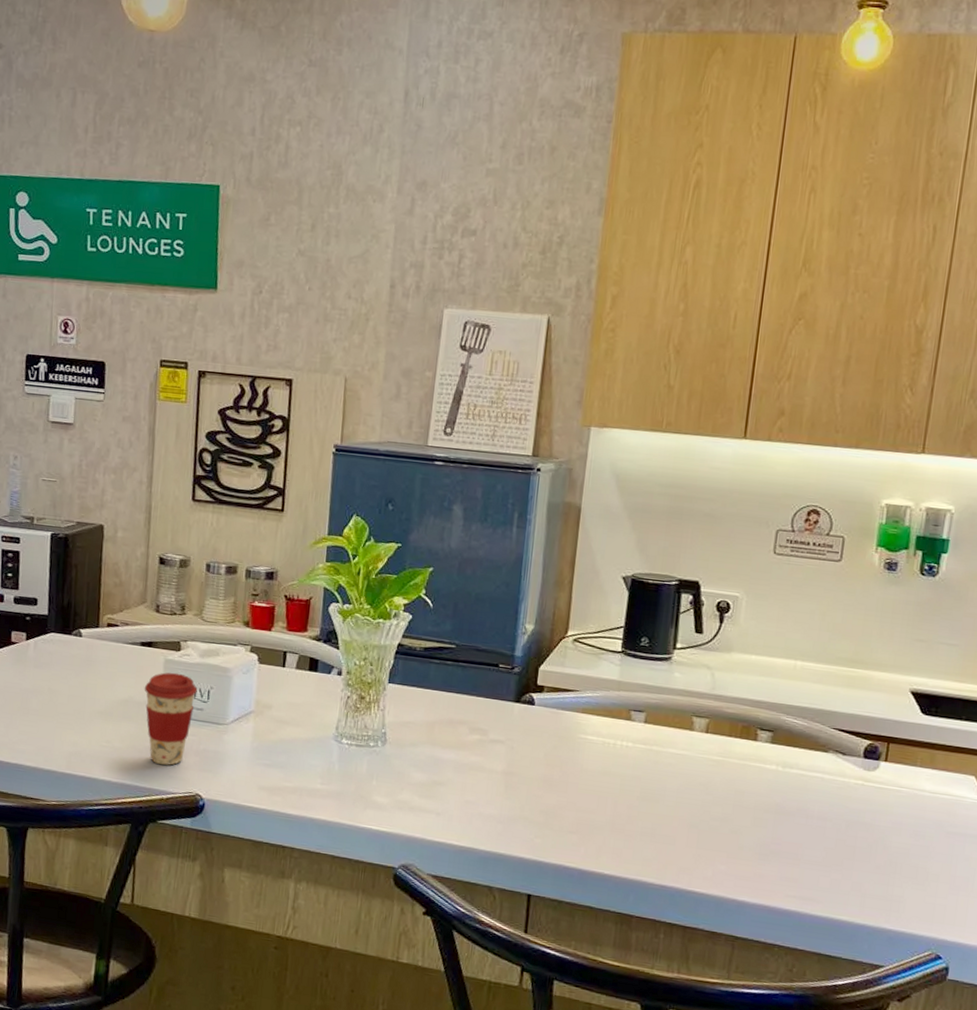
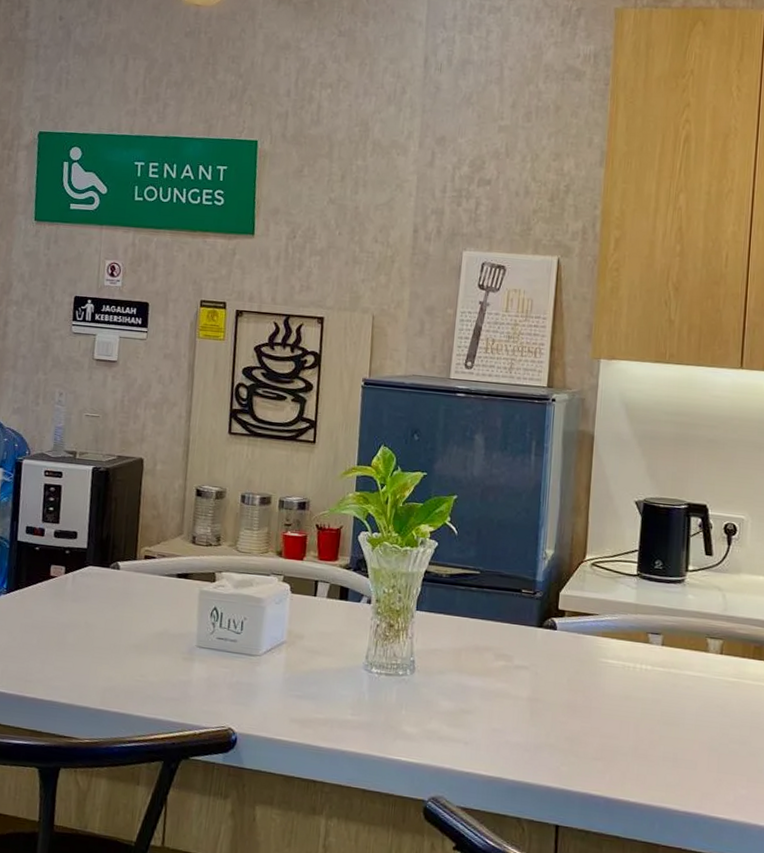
coffee cup: present [144,672,197,766] -> none [179,604,231,699]

